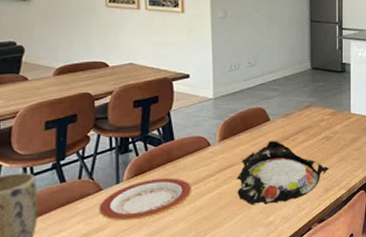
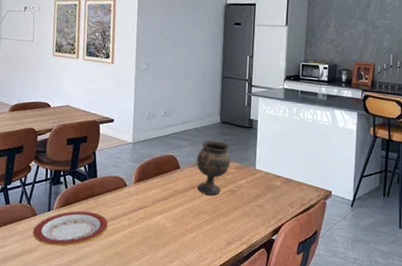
plate: present [236,141,330,205] -> none [146,188,233,249]
goblet: none [287,88,324,145] -> present [196,140,231,195]

